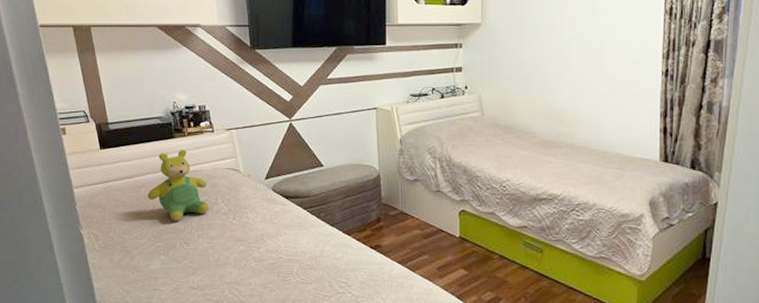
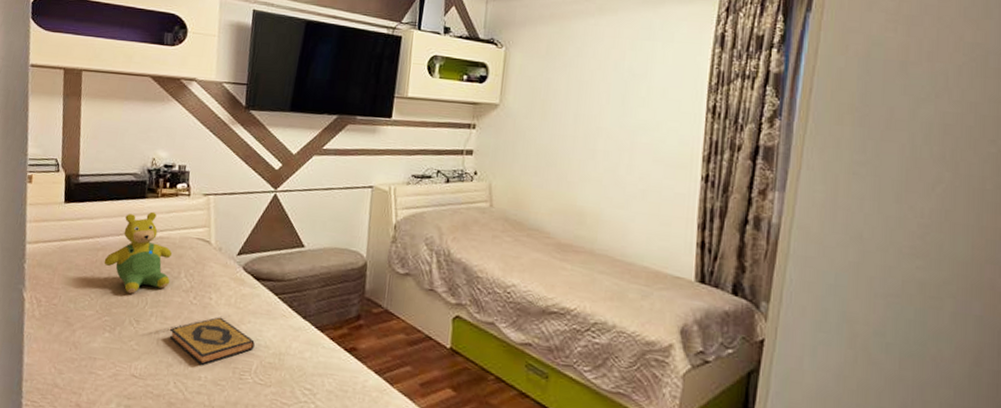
hardback book: none [217,232,292,274] -> present [170,317,255,366]

